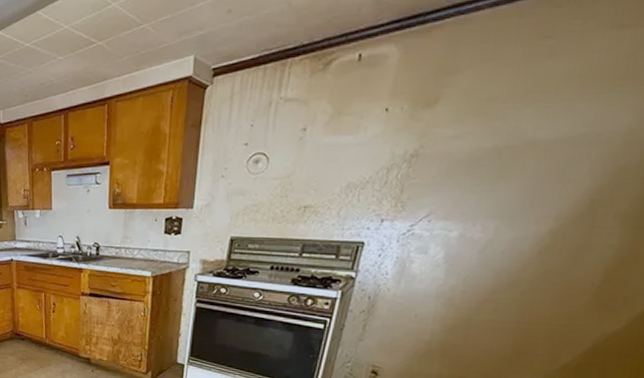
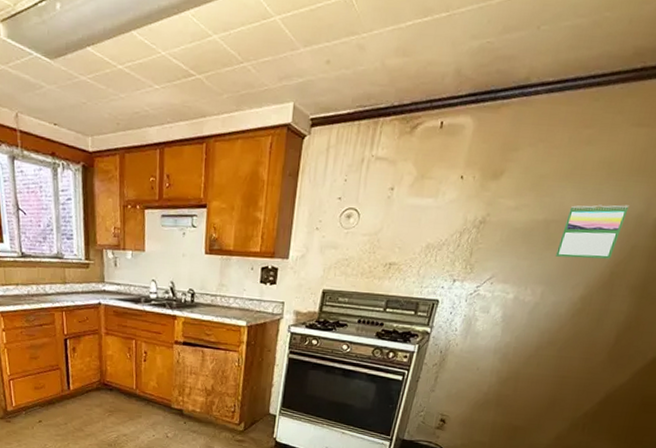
calendar: none [512,121,613,187] -> present [556,204,629,259]

